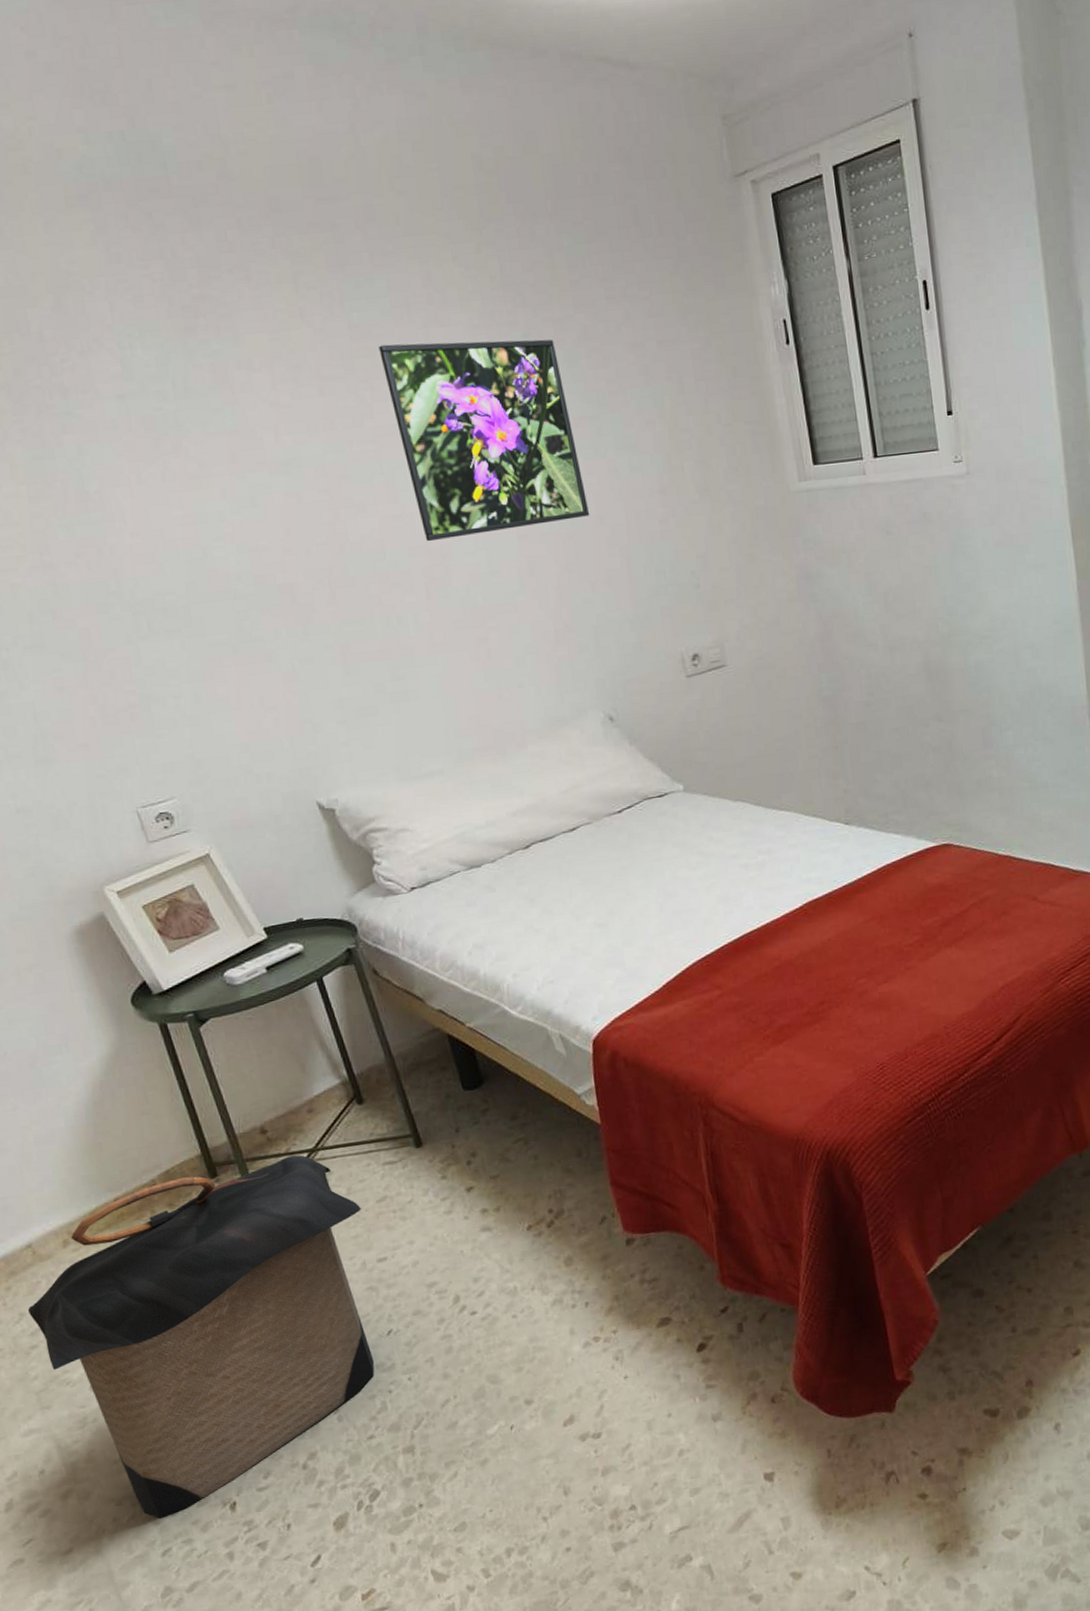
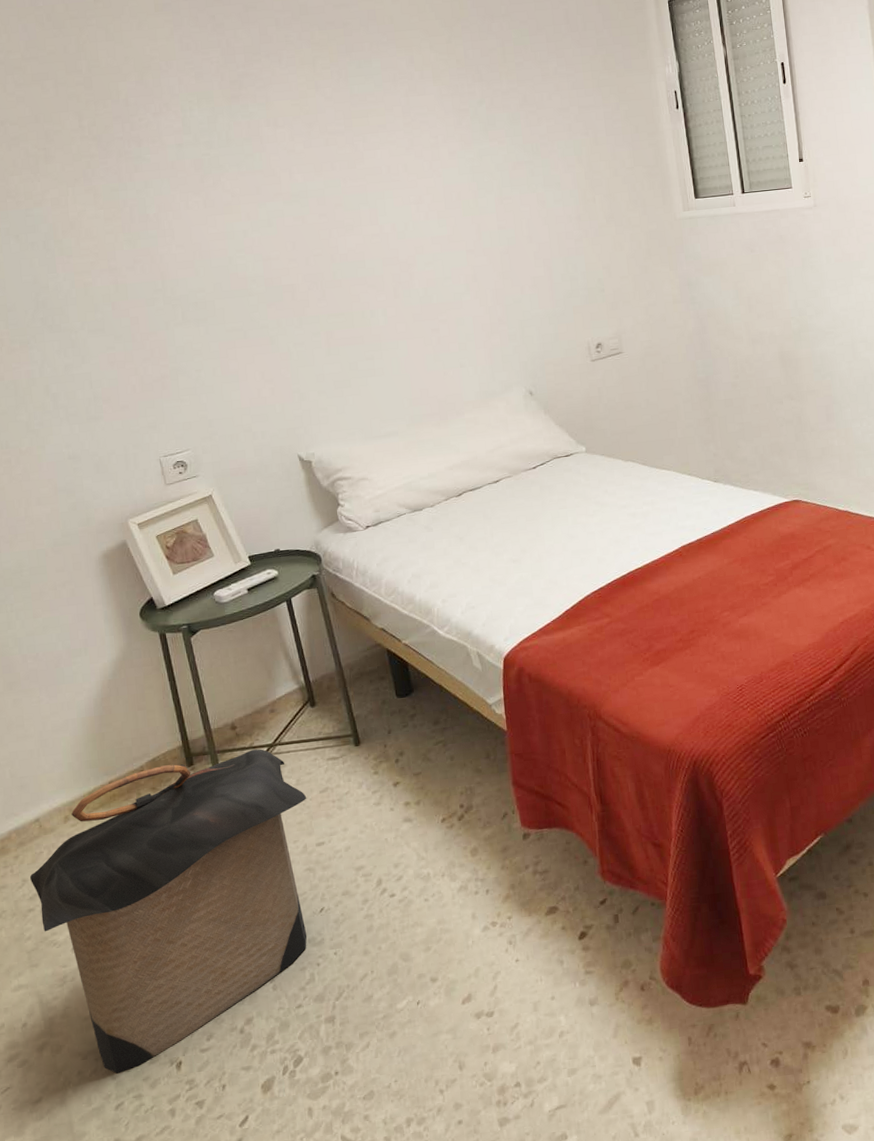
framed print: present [378,339,590,542] -> none [371,105,522,254]

